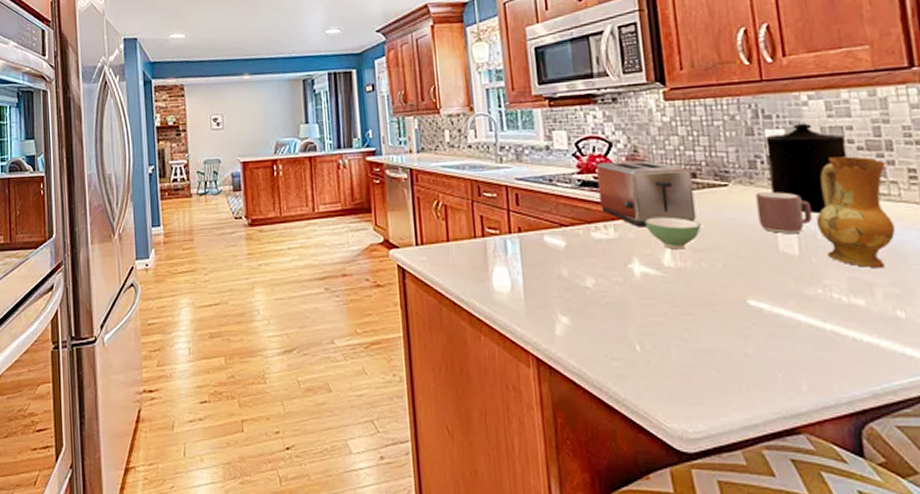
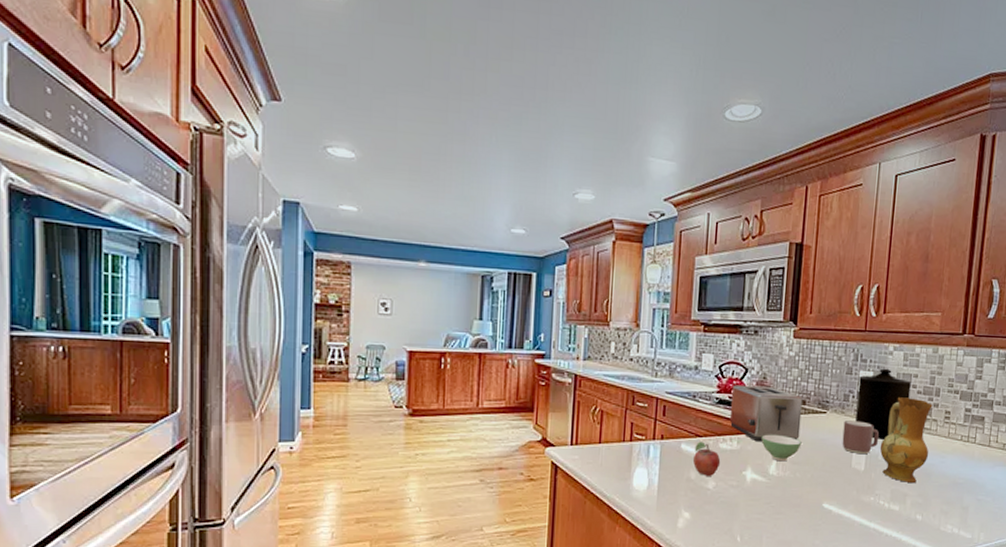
fruit: none [561,232,597,272] -> present [692,441,721,476]

